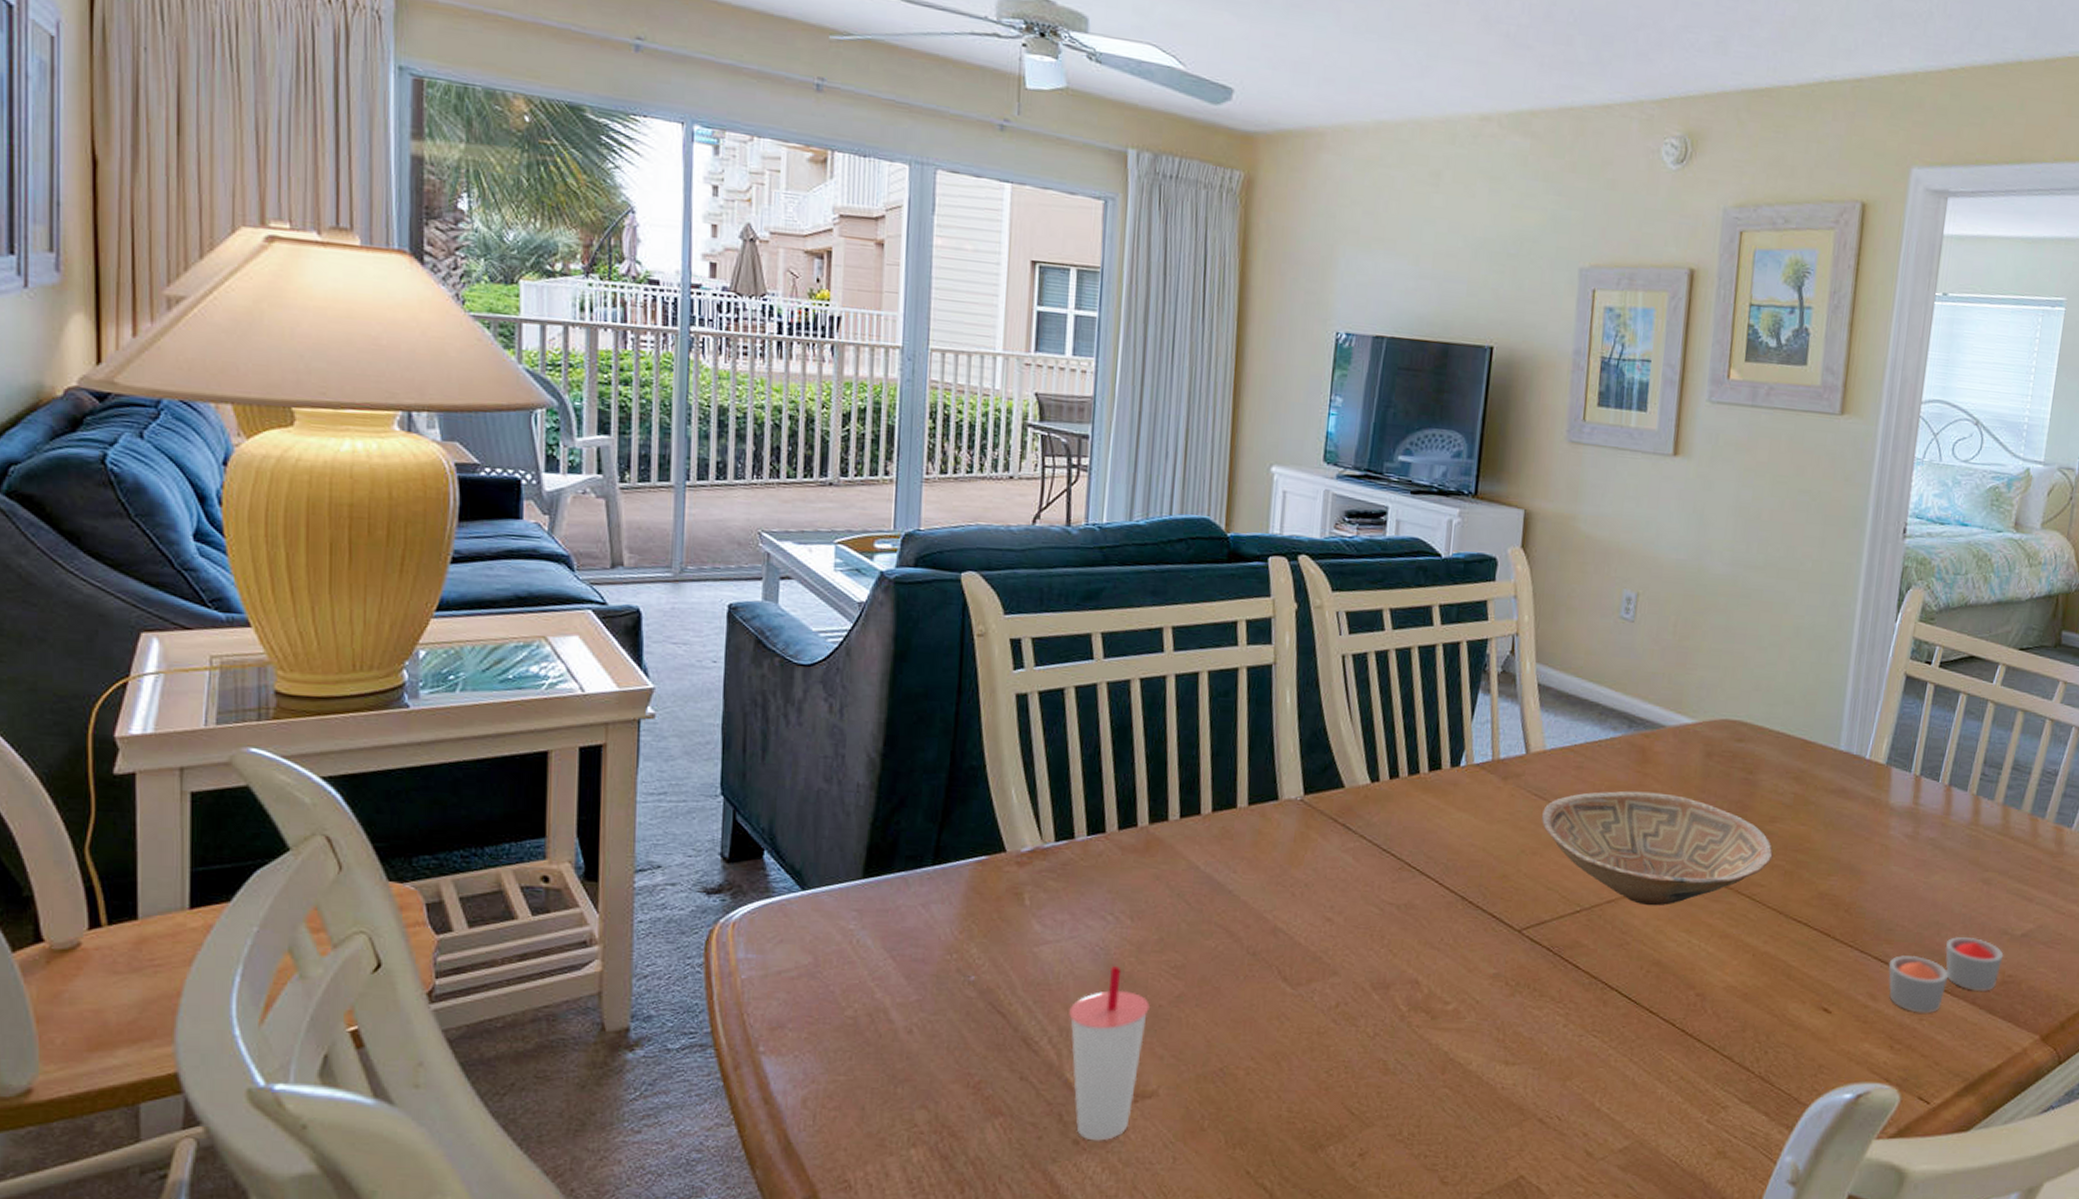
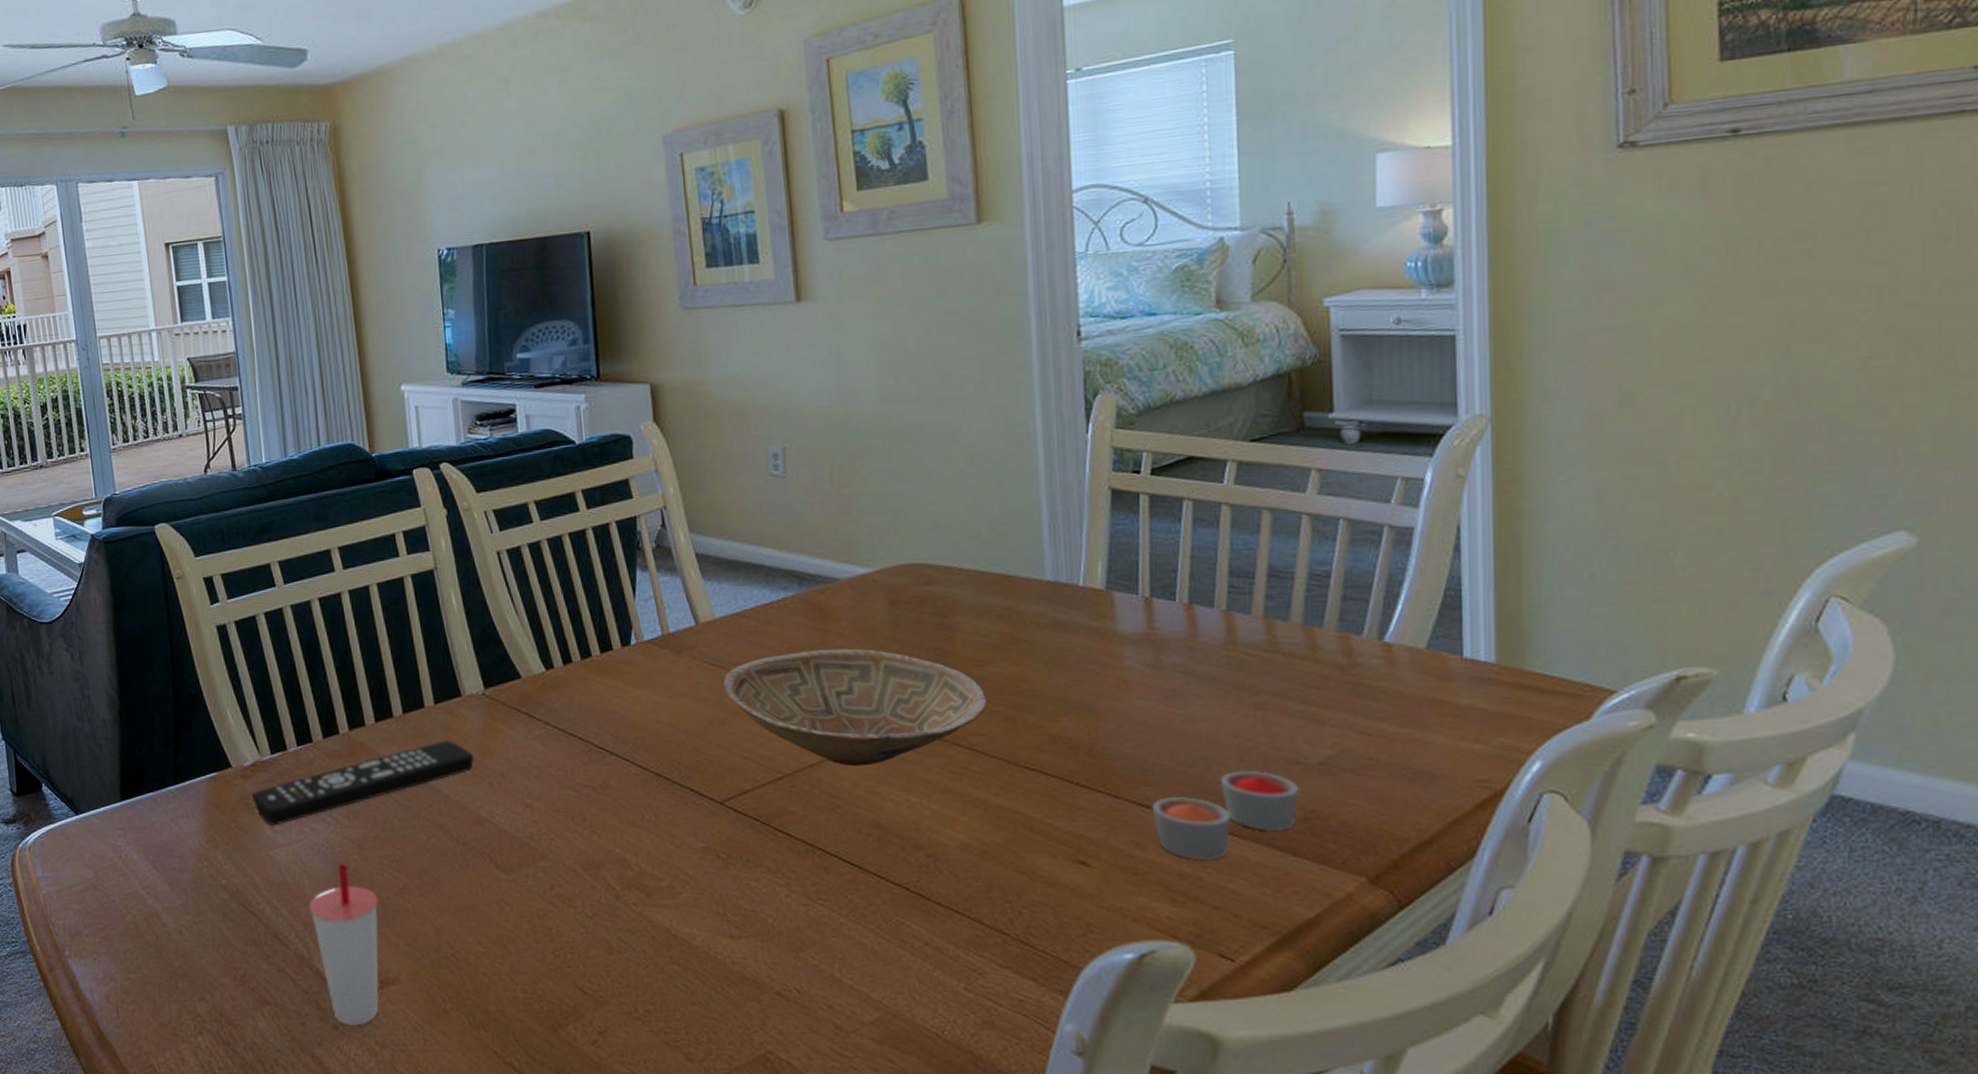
remote control: none [1023,844,1280,920] -> present [251,740,474,826]

